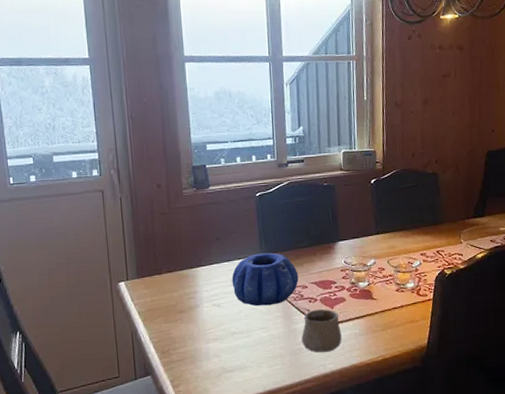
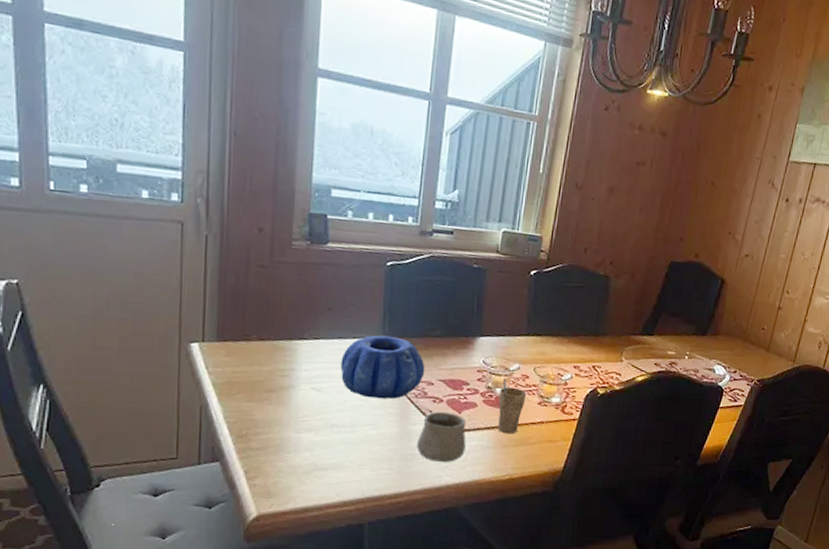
cup: none [362,273,385,321] -> present [497,378,527,434]

